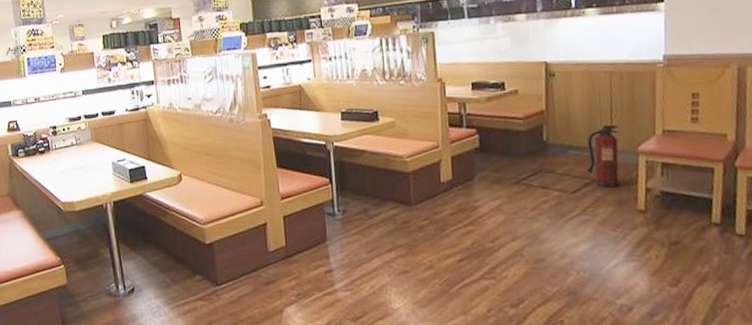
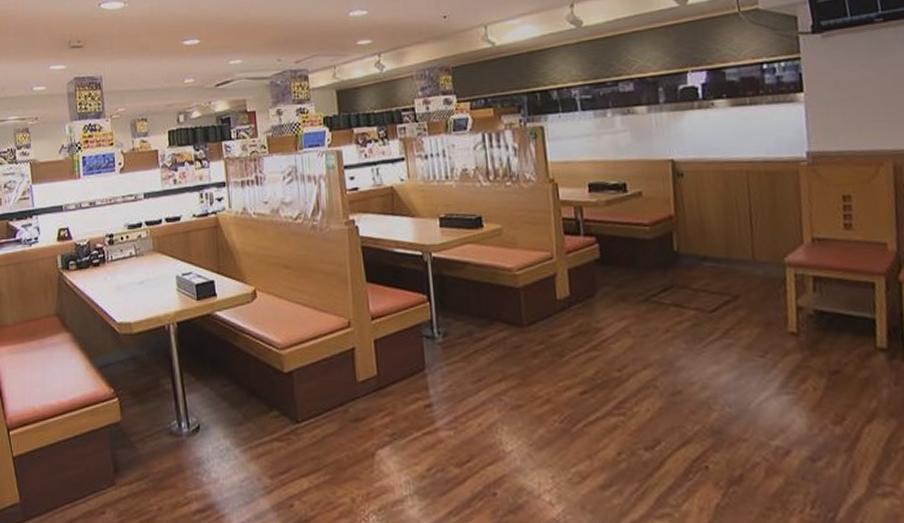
fire extinguisher: present [586,124,620,188] -> none [725,232,765,306]

